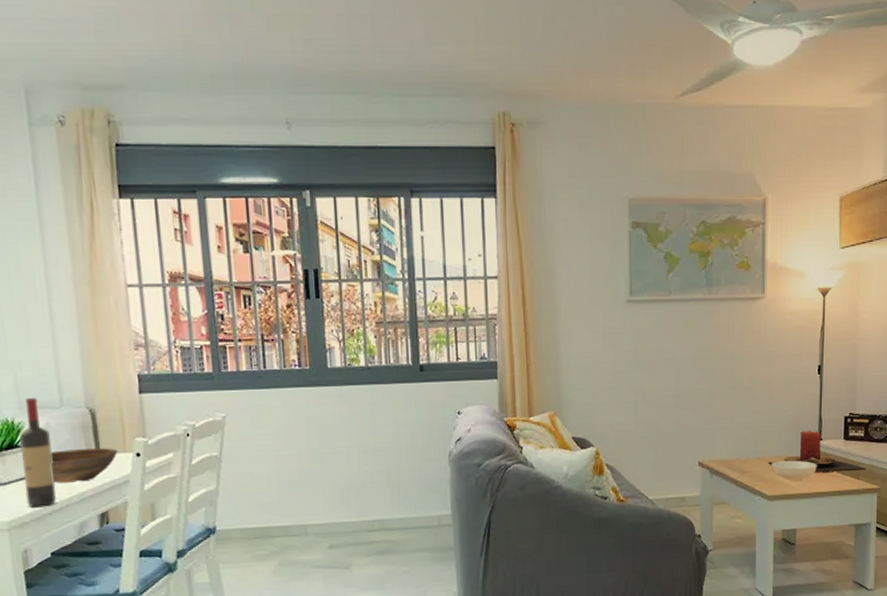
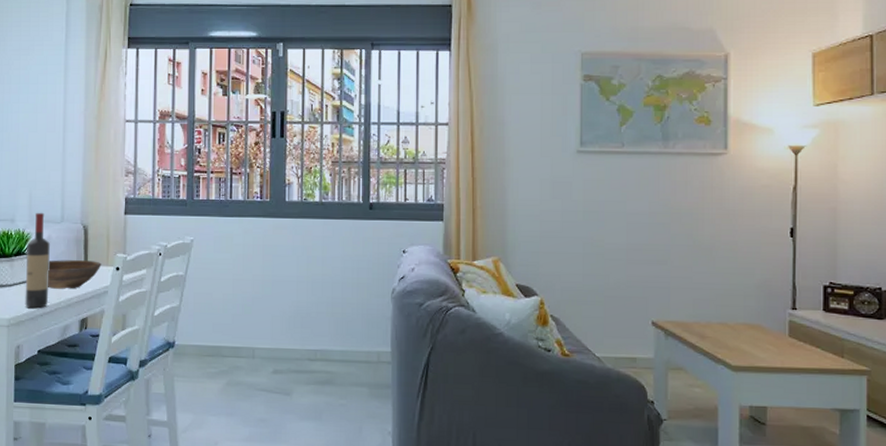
candle: present [768,430,866,472] -> none [732,297,852,349]
bowl: present [770,460,818,481] -> none [735,328,792,353]

